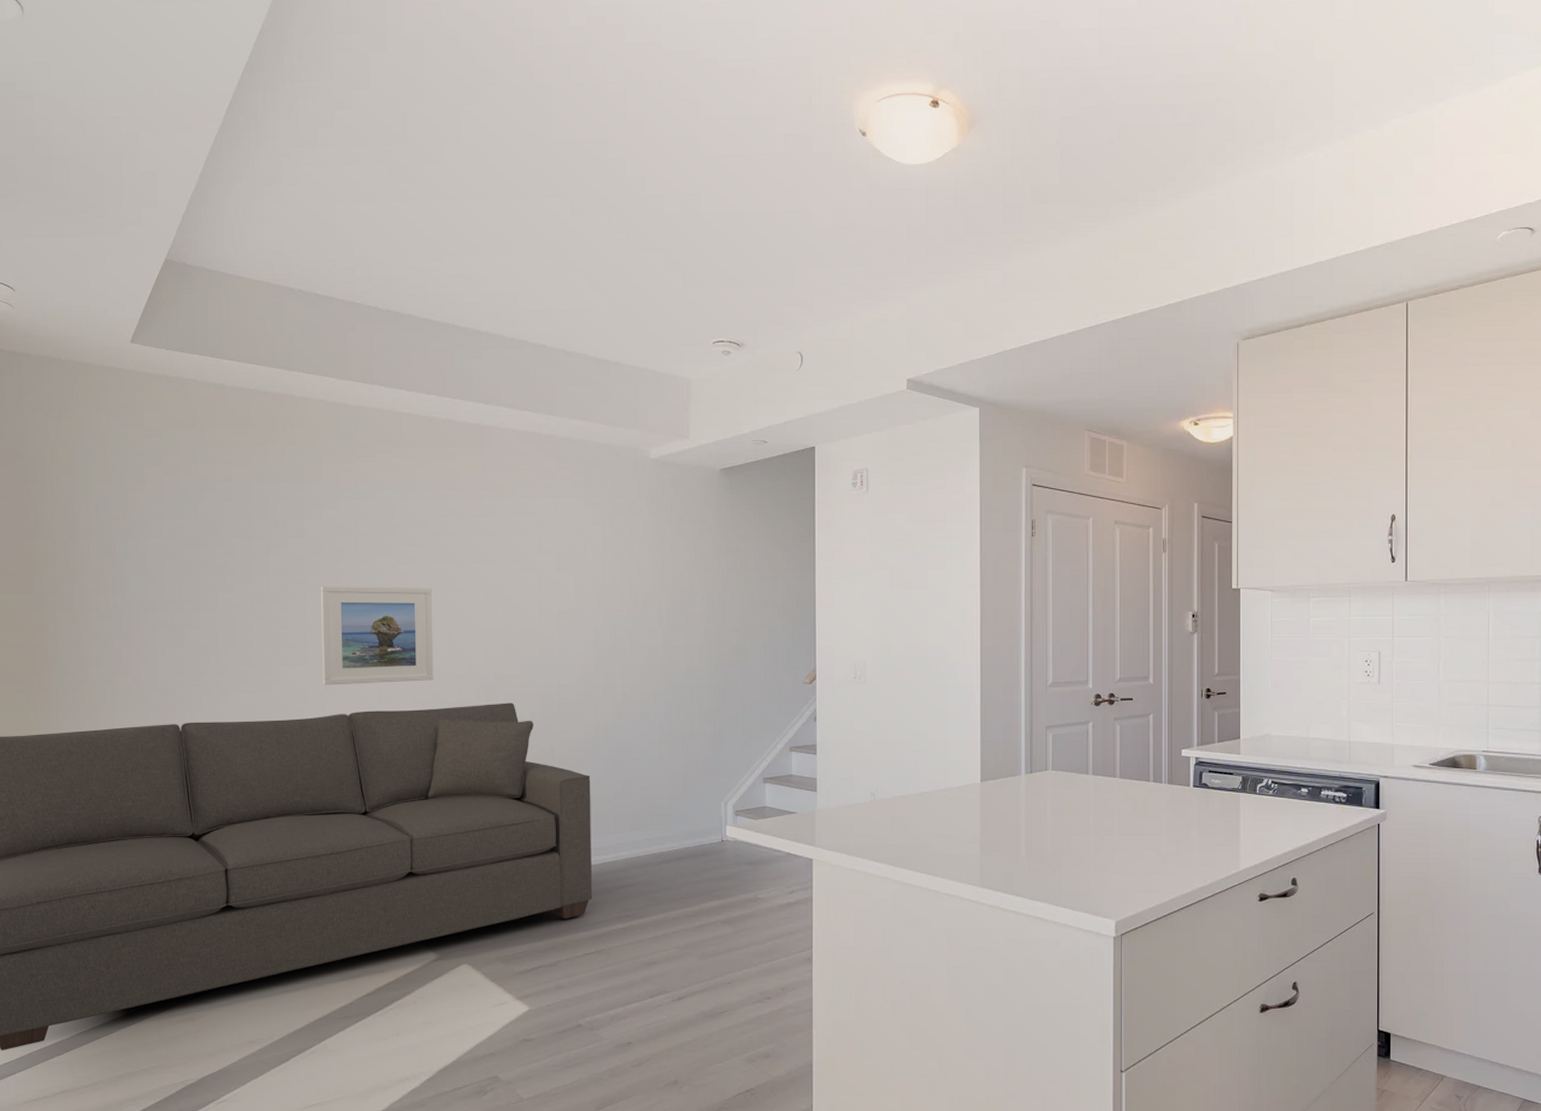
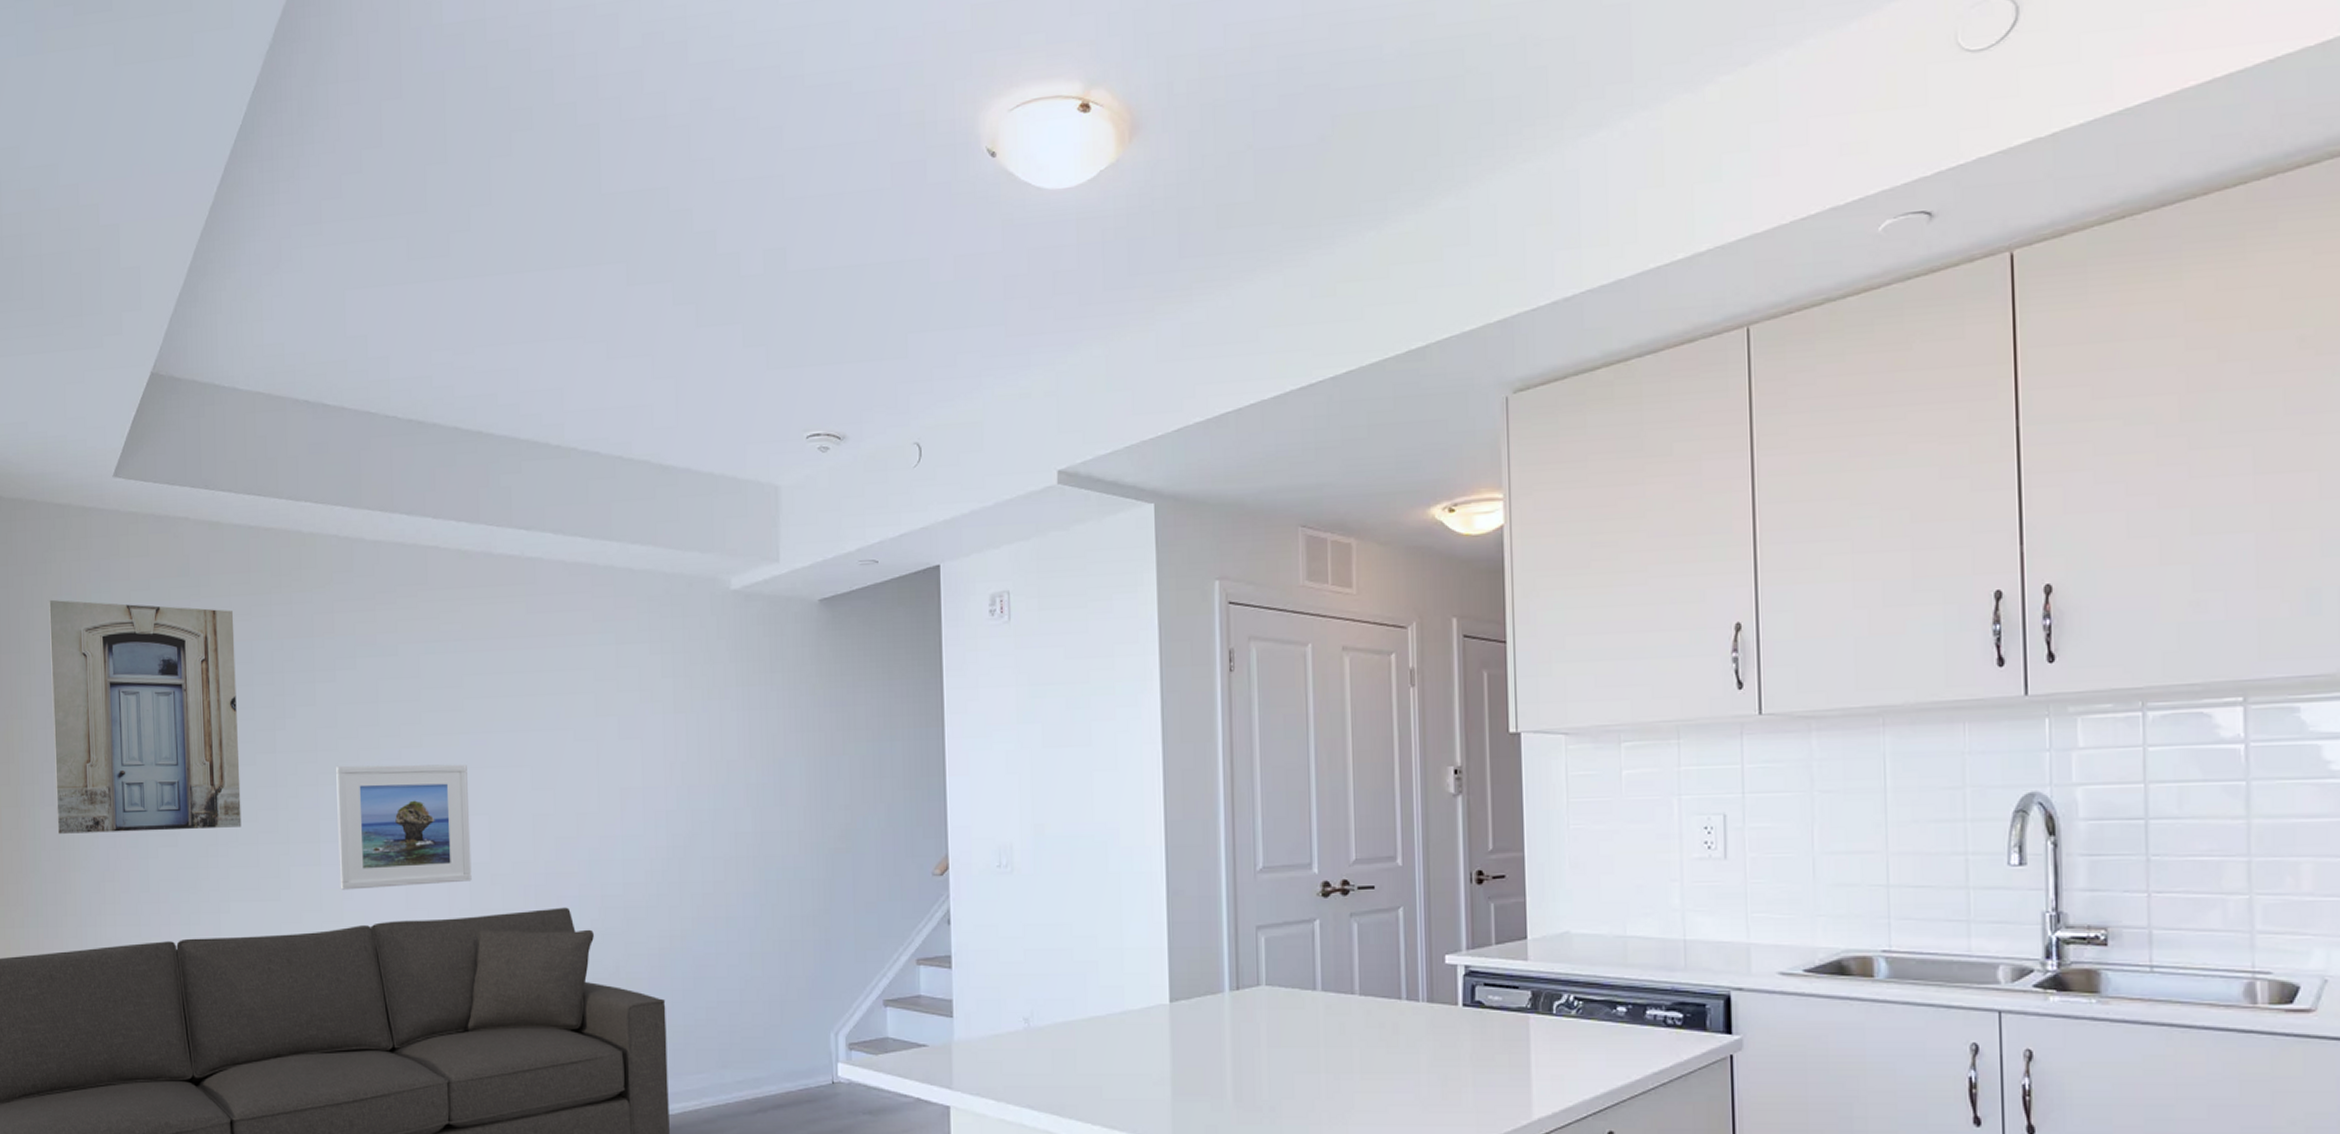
wall art: none [70,441,239,634] -> present [48,599,242,834]

